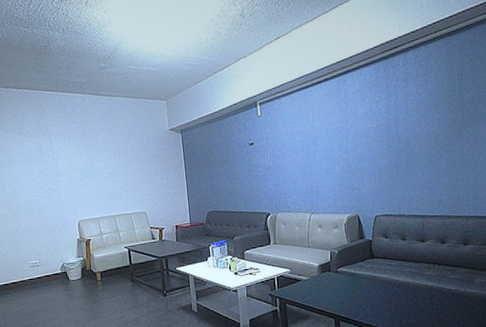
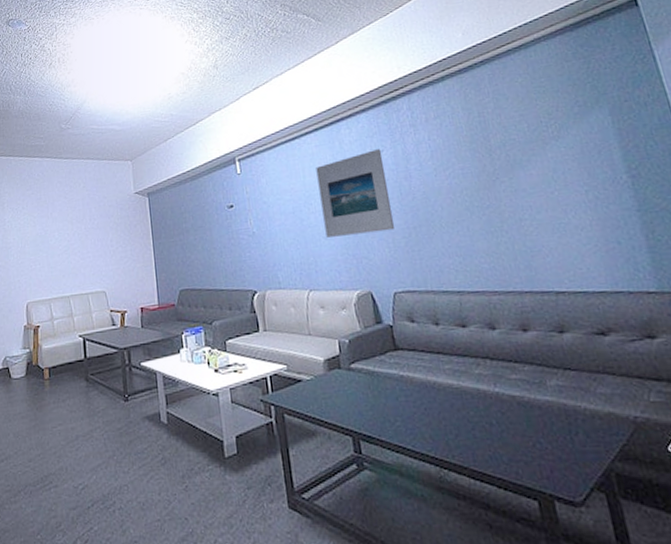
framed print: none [323,99,382,172] -> present [316,149,396,238]

